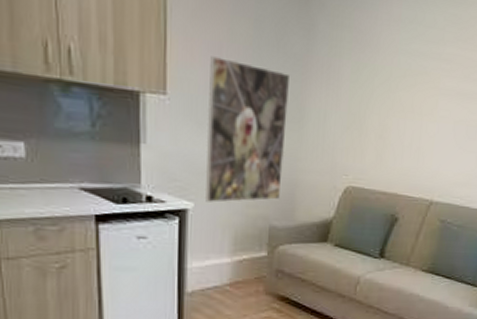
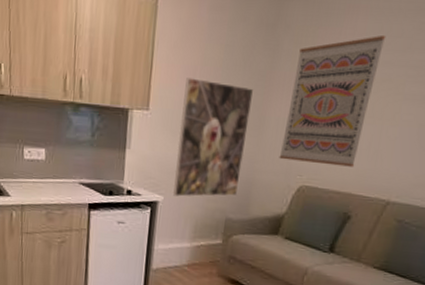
wall art: none [322,23,421,166] -> present [279,34,387,167]

